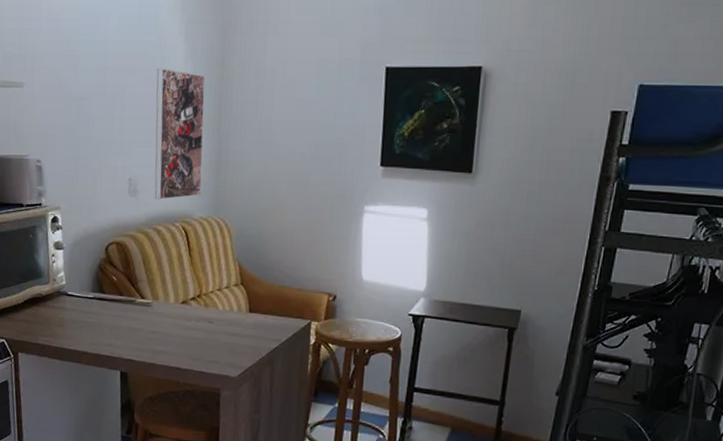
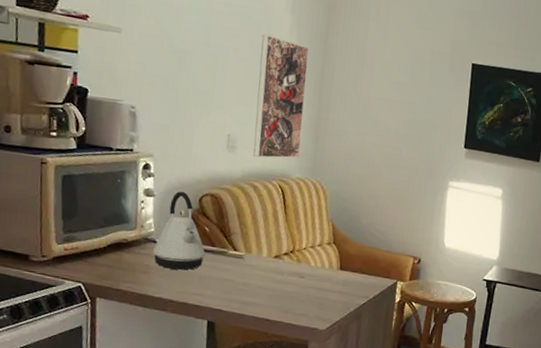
kettle: none [66,242,114,322] -> present [153,191,205,270]

